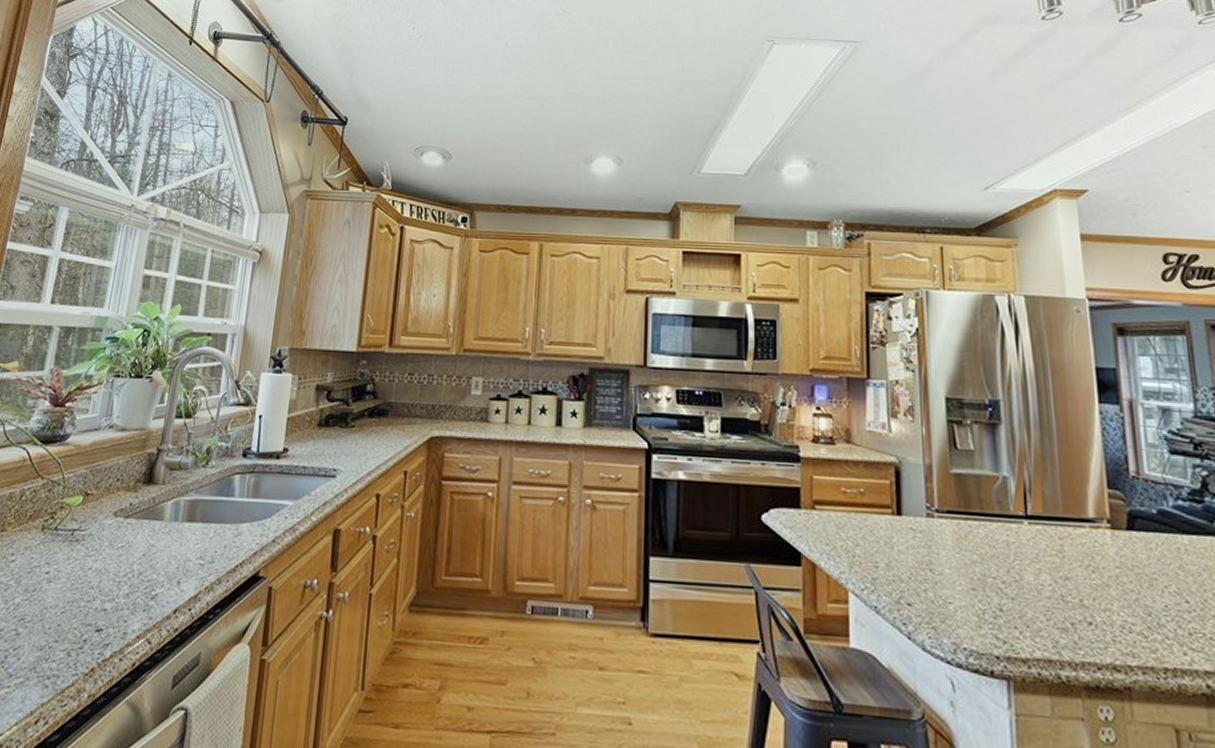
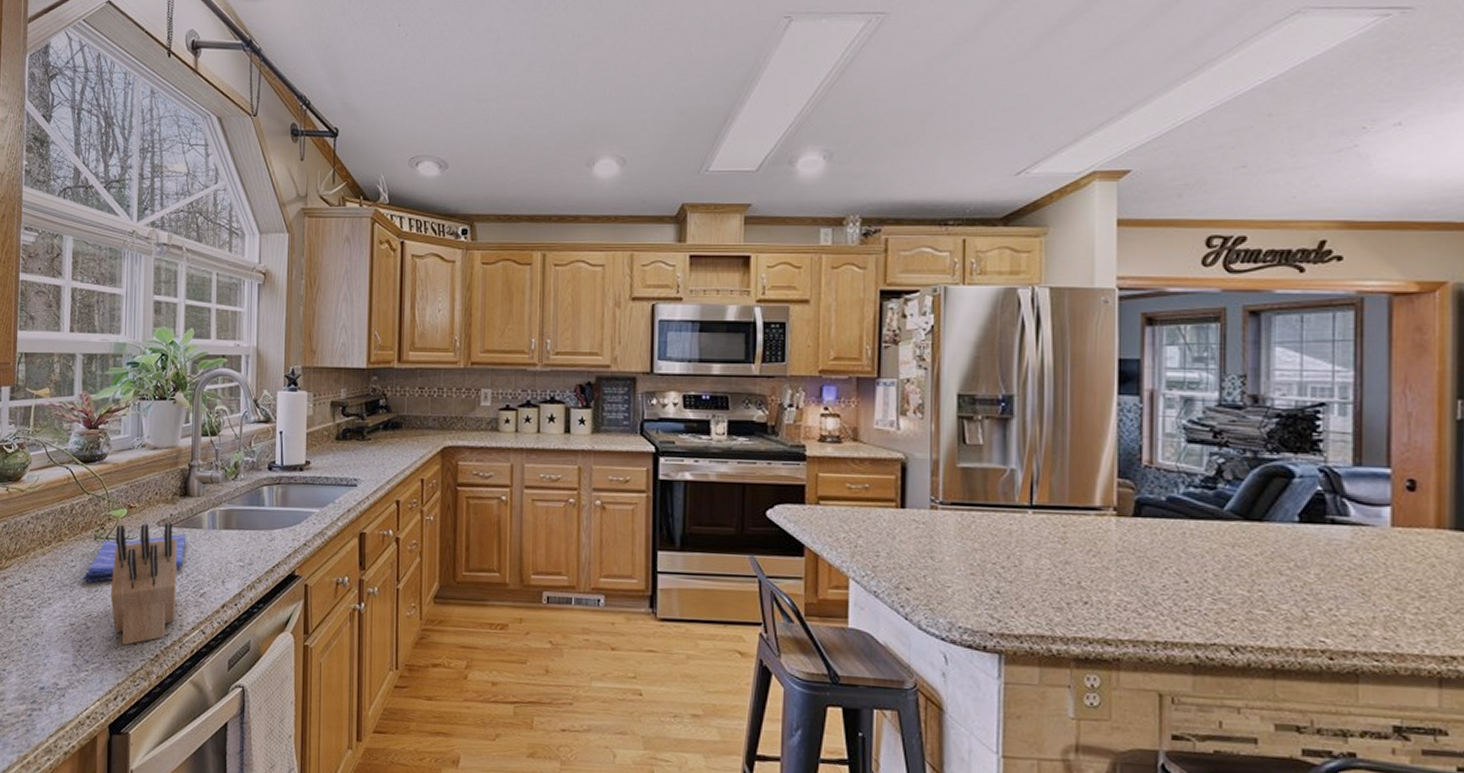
dish towel: none [21,525,145,581] -> present [83,533,187,583]
knife block: none [48,512,134,656] -> present [110,522,177,645]

